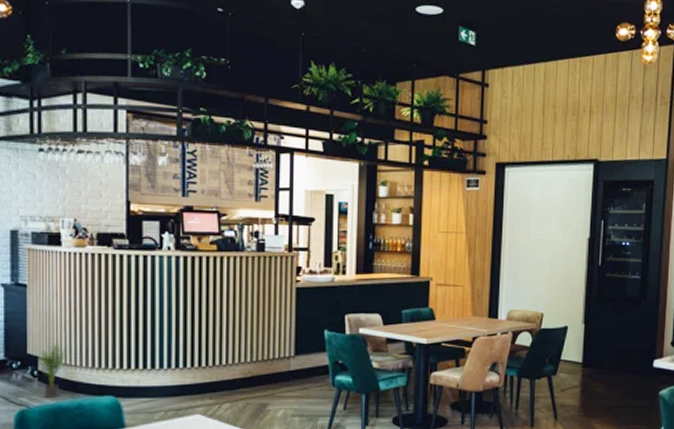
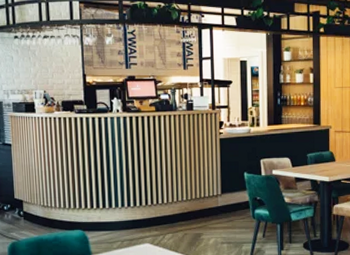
potted plant: present [38,341,68,398] -> none [23,188,45,232]

